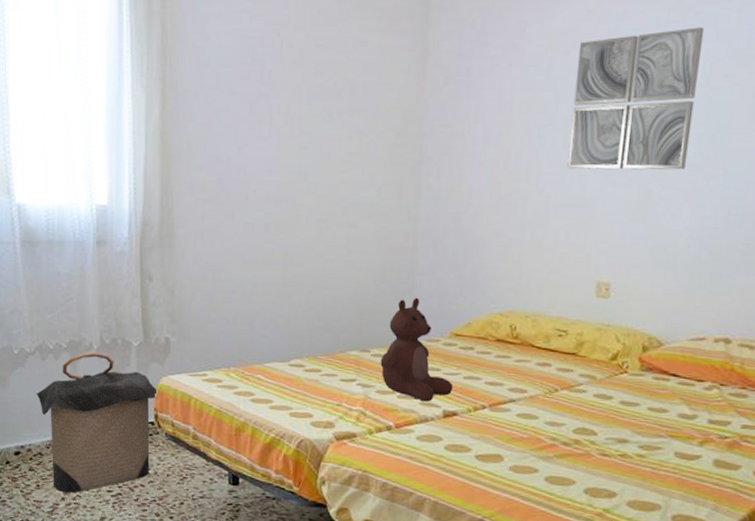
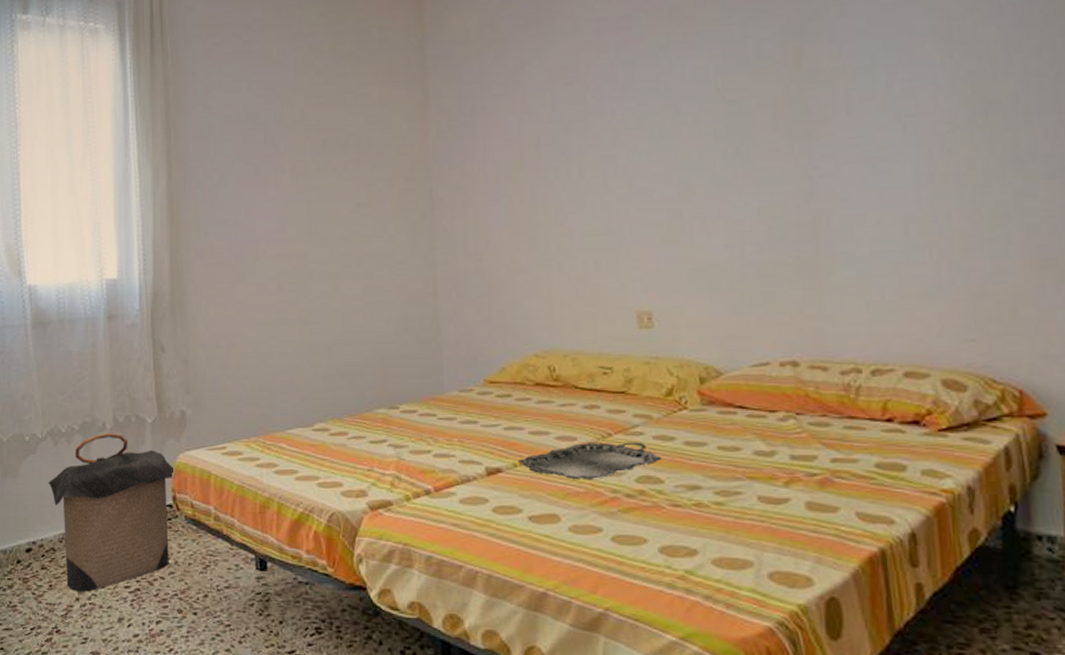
teddy bear: present [380,297,454,402] -> none [411,345,494,459]
serving tray: none [473,395,598,428] -> present [519,442,661,481]
wall art: present [567,27,705,170] -> none [581,45,713,198]

